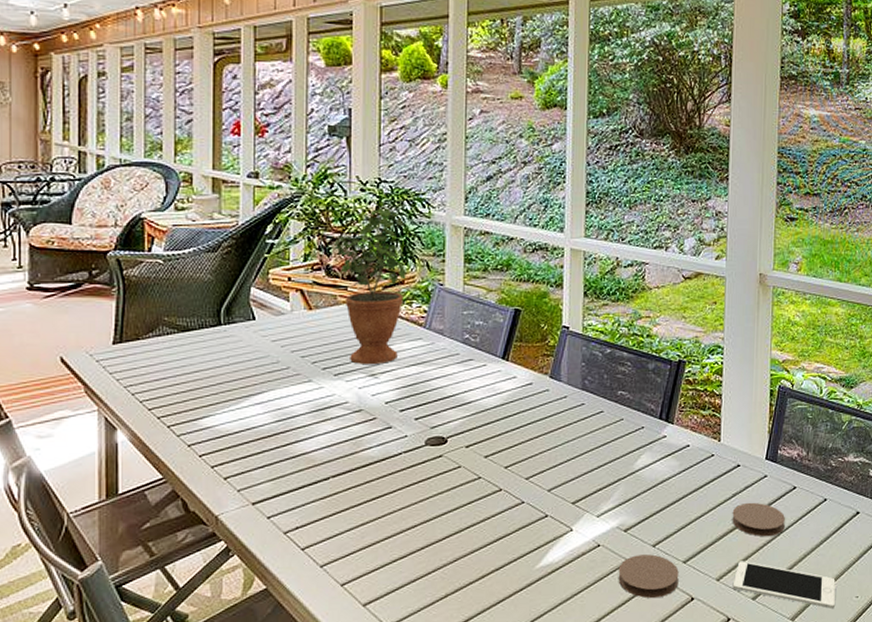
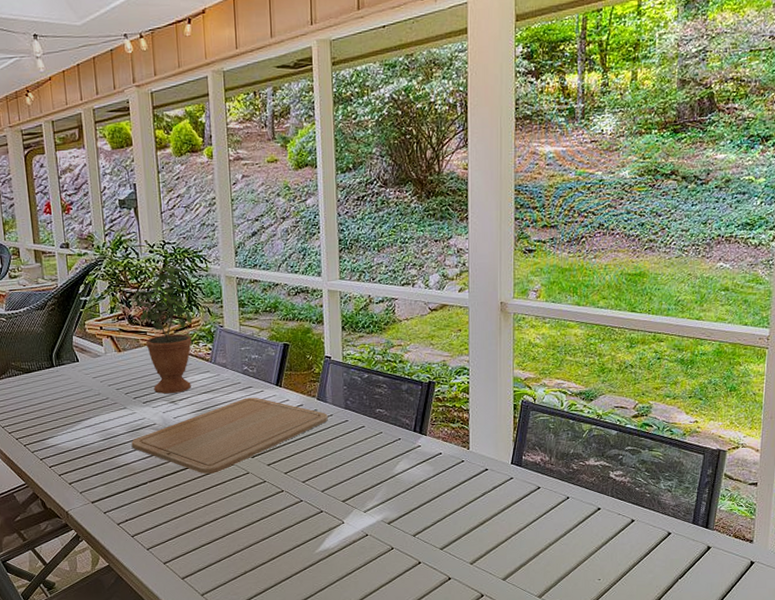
chopping board: none [313,372,561,467] -> present [131,397,328,474]
coaster: present [618,554,679,599] -> none [384,542,437,578]
coaster: present [732,502,785,537] -> none [482,500,531,529]
cell phone: present [734,561,836,609] -> none [486,548,579,589]

